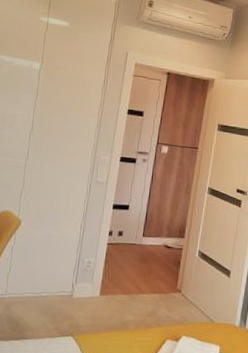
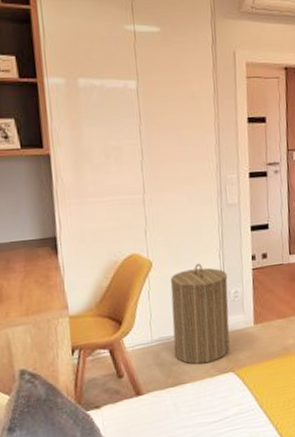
laundry hamper: none [23,229,85,324] -> present [170,263,230,365]

